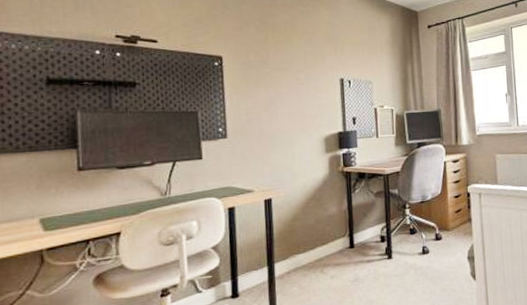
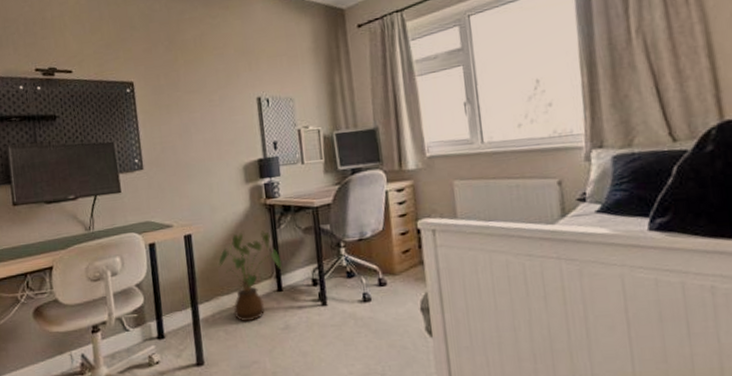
house plant: none [296,194,355,276] -> present [218,230,282,321]

